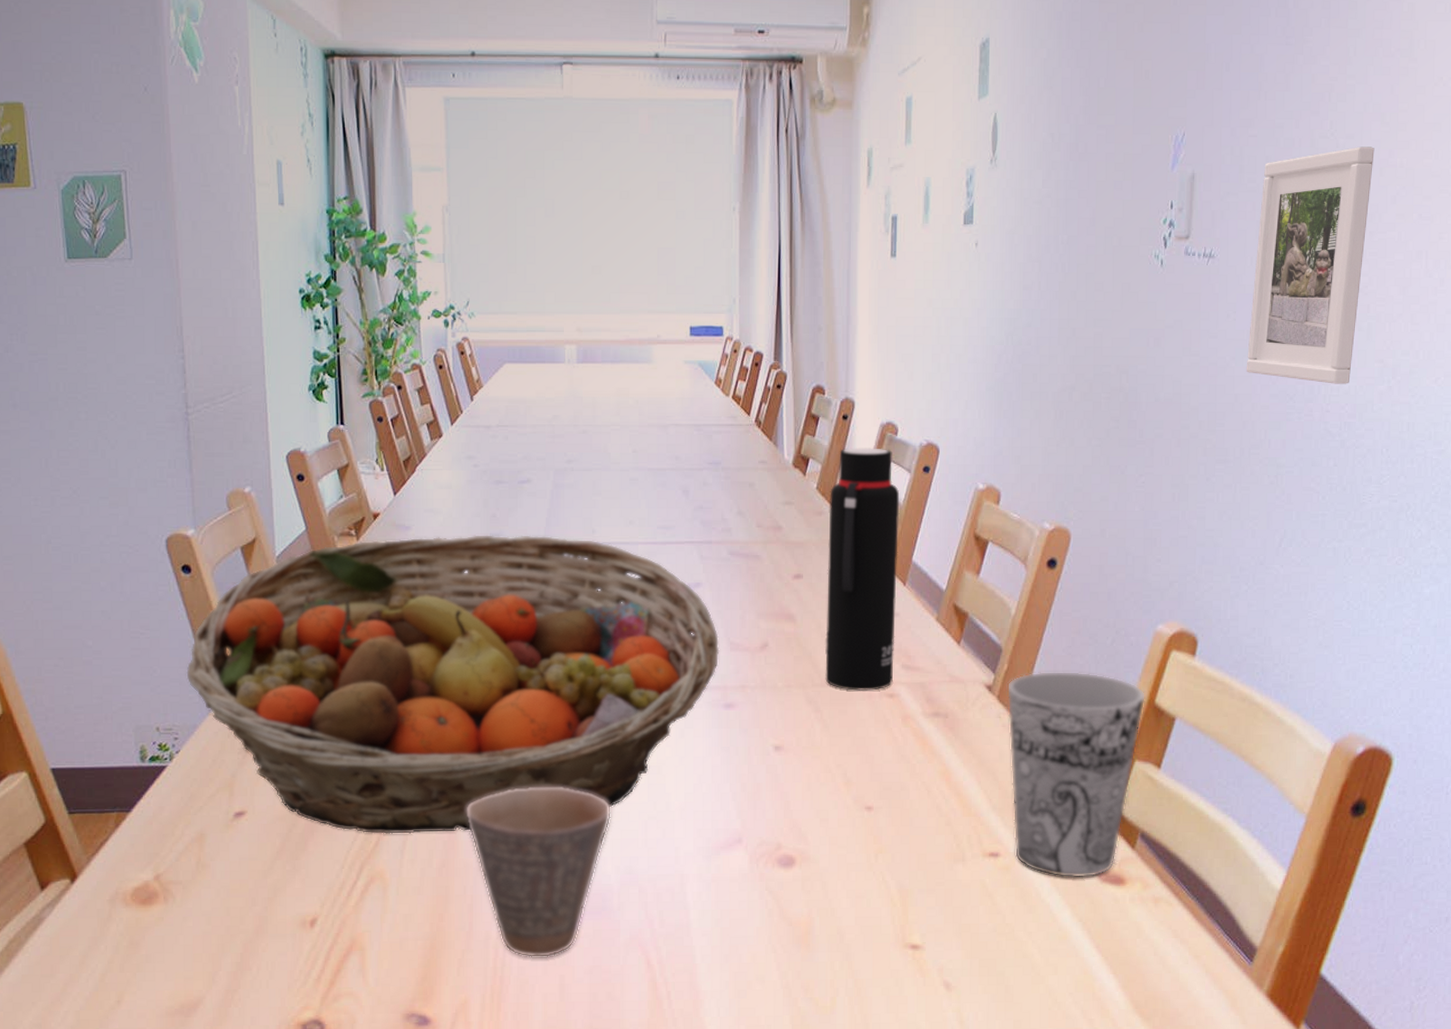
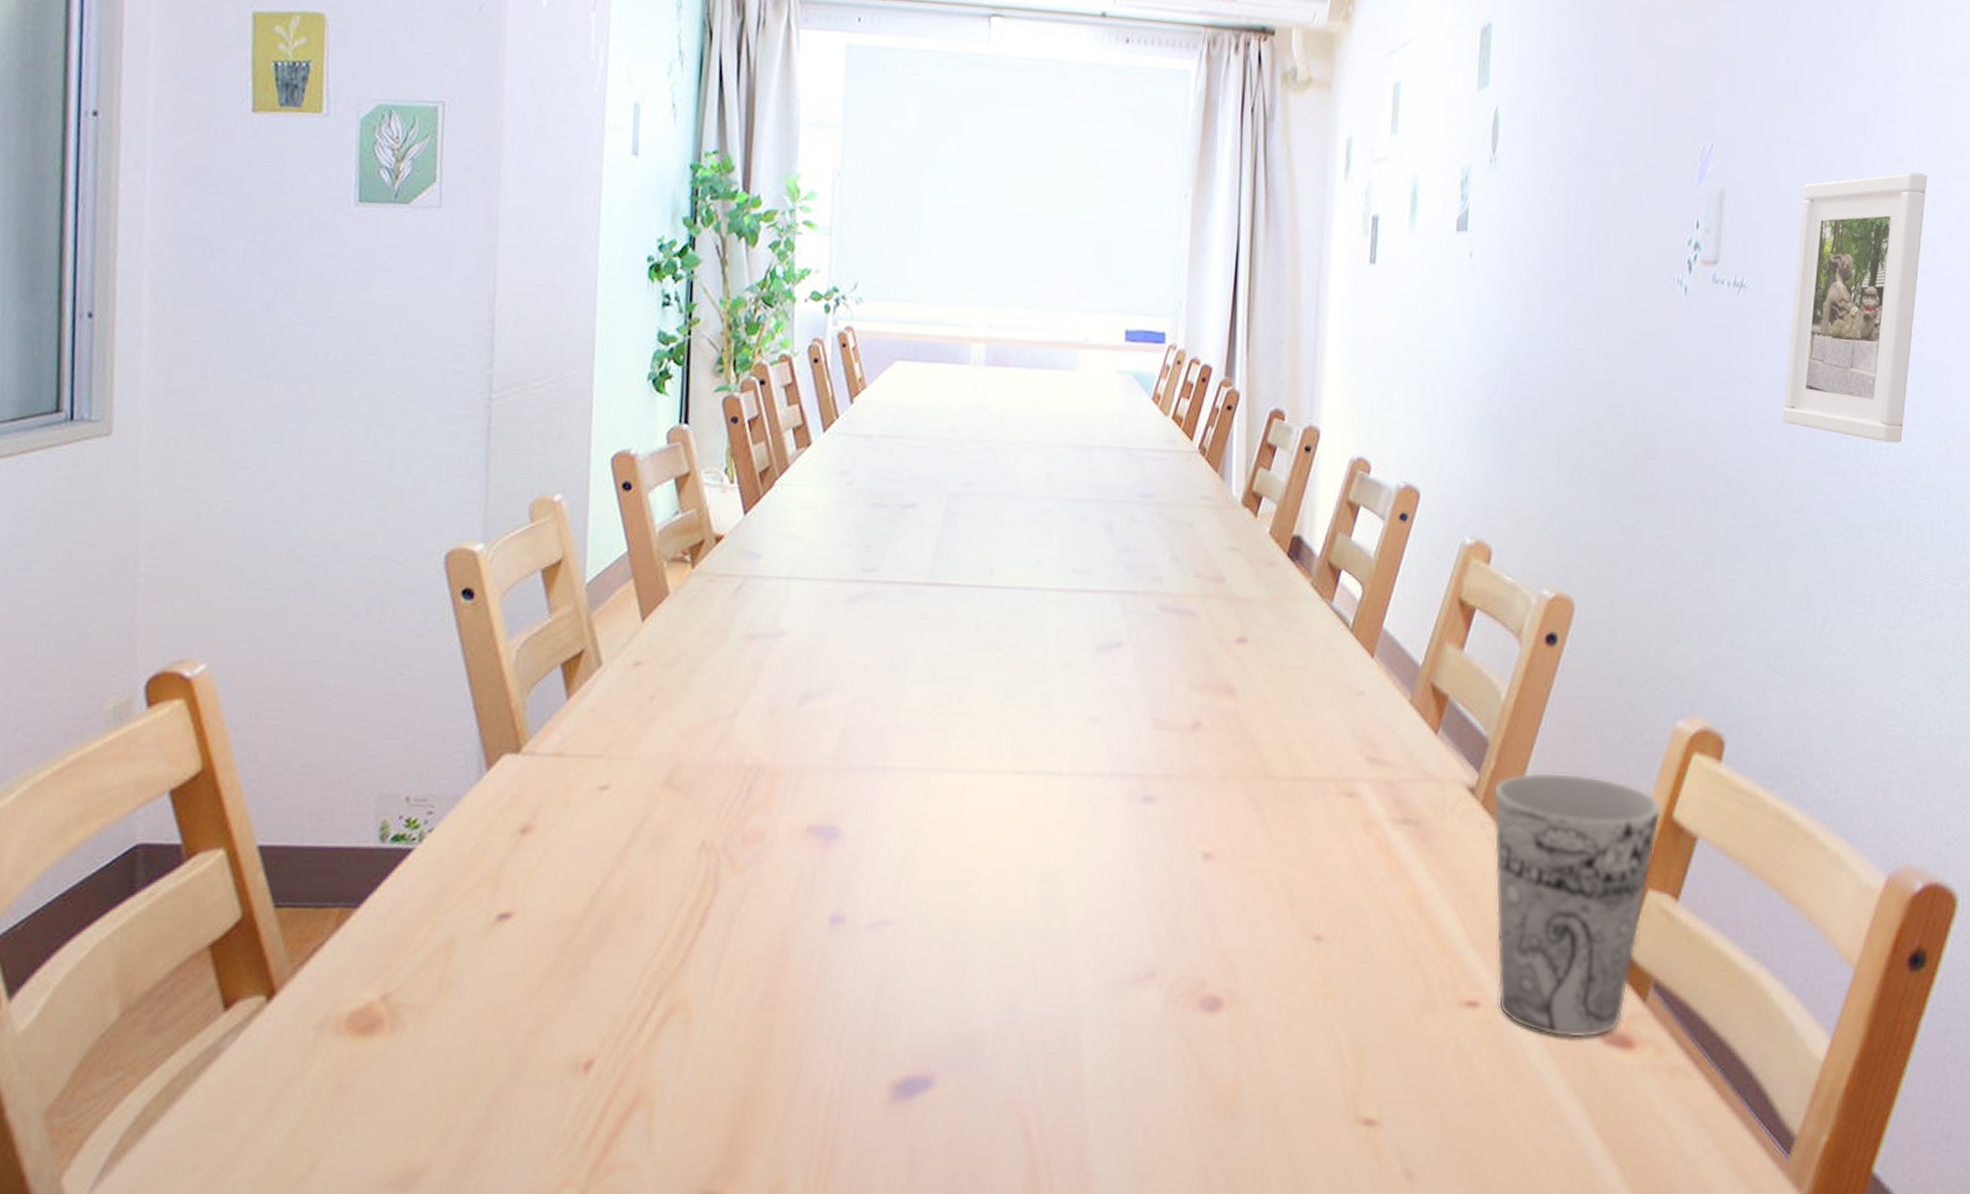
fruit basket: present [186,535,720,834] -> none [453,569,1141,951]
cup: present [466,786,612,958] -> none [802,893,992,1124]
water bottle: present [825,447,900,691] -> none [1270,485,1371,788]

